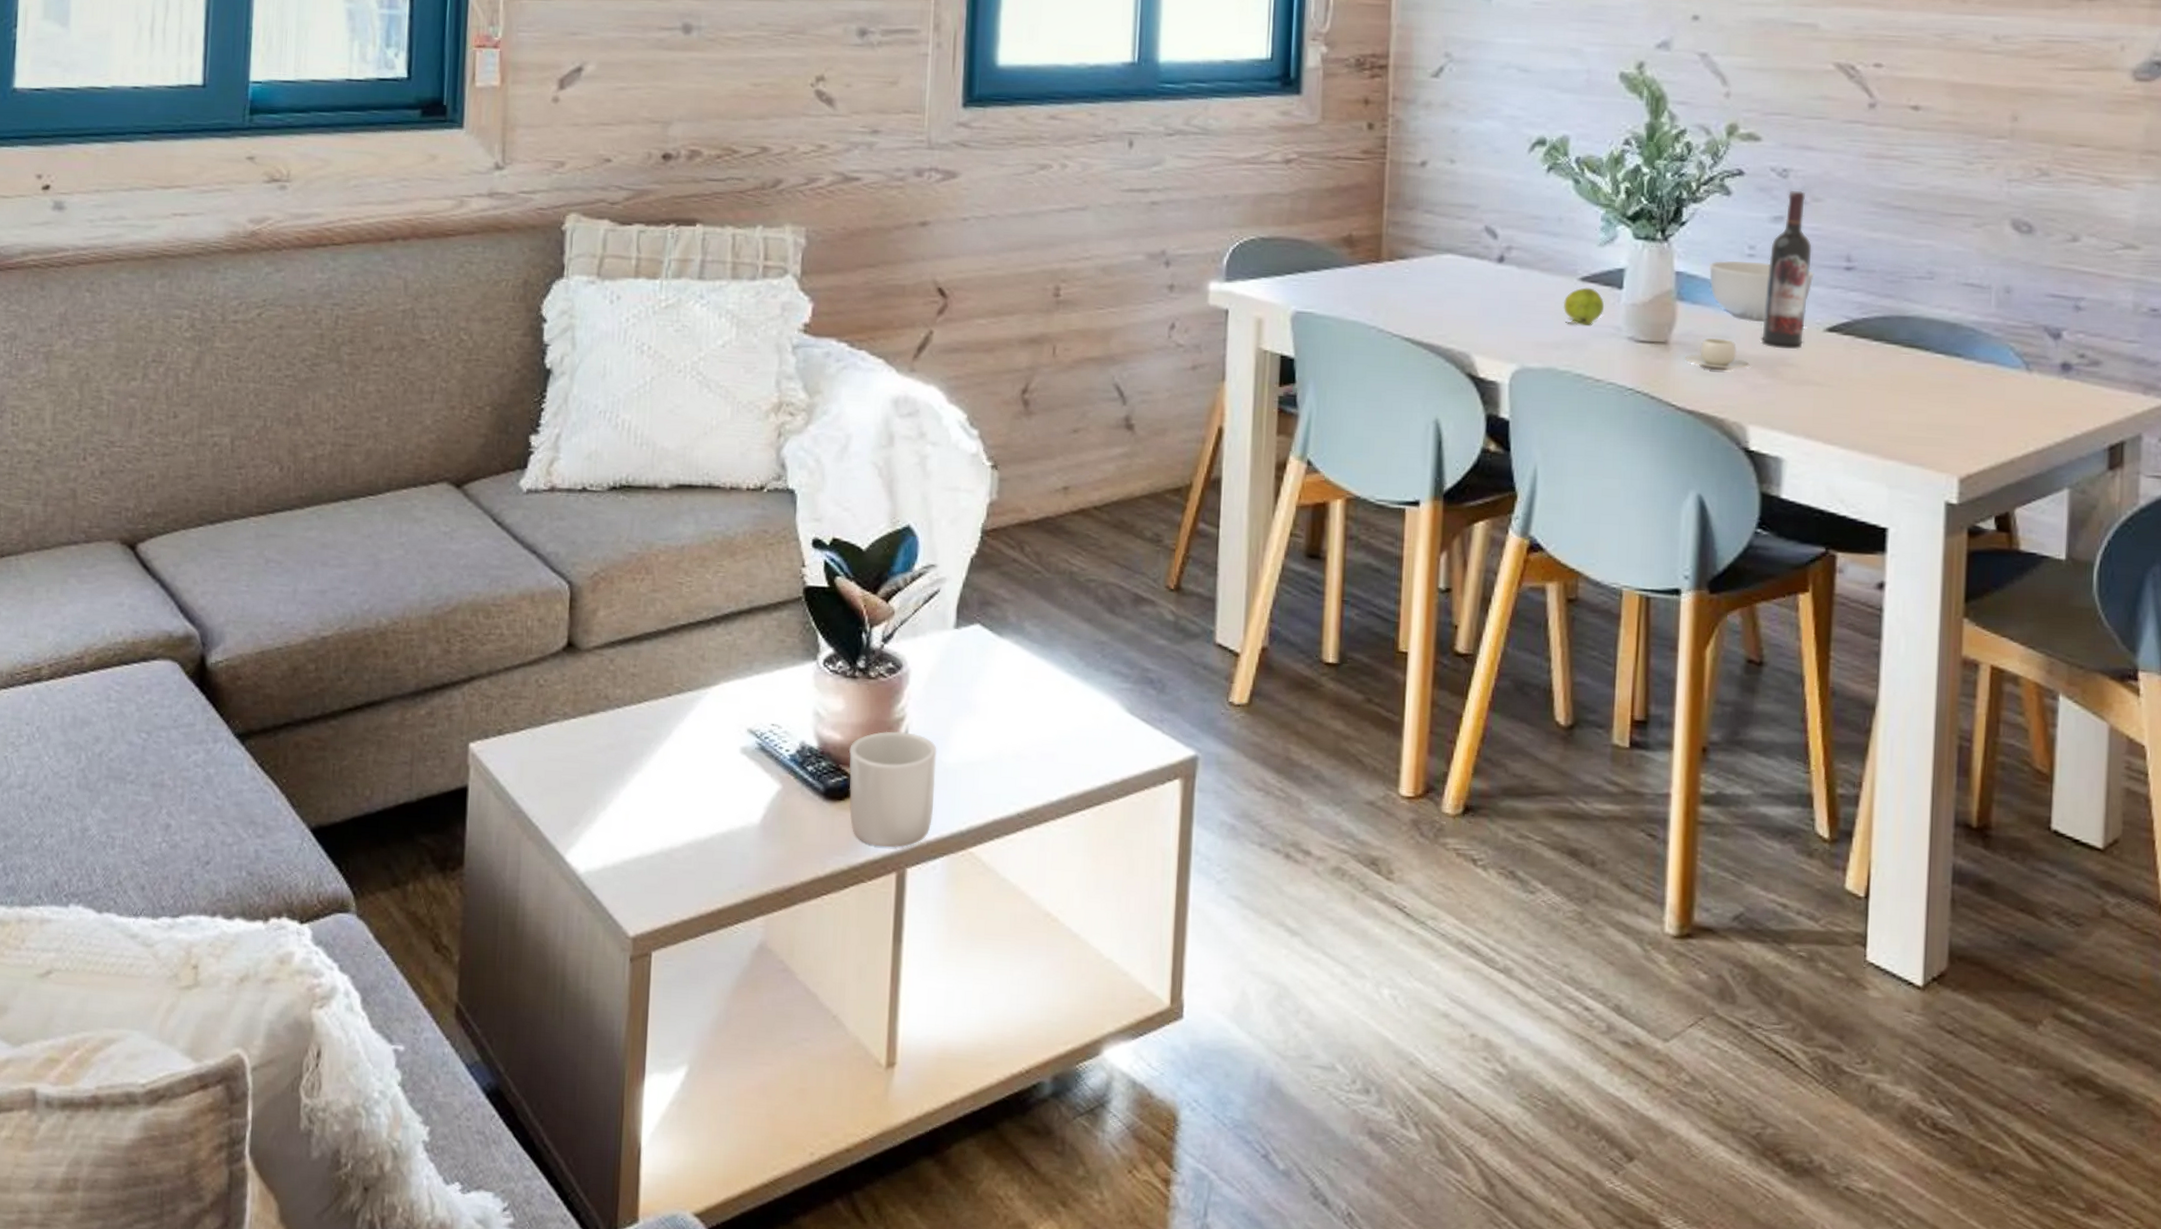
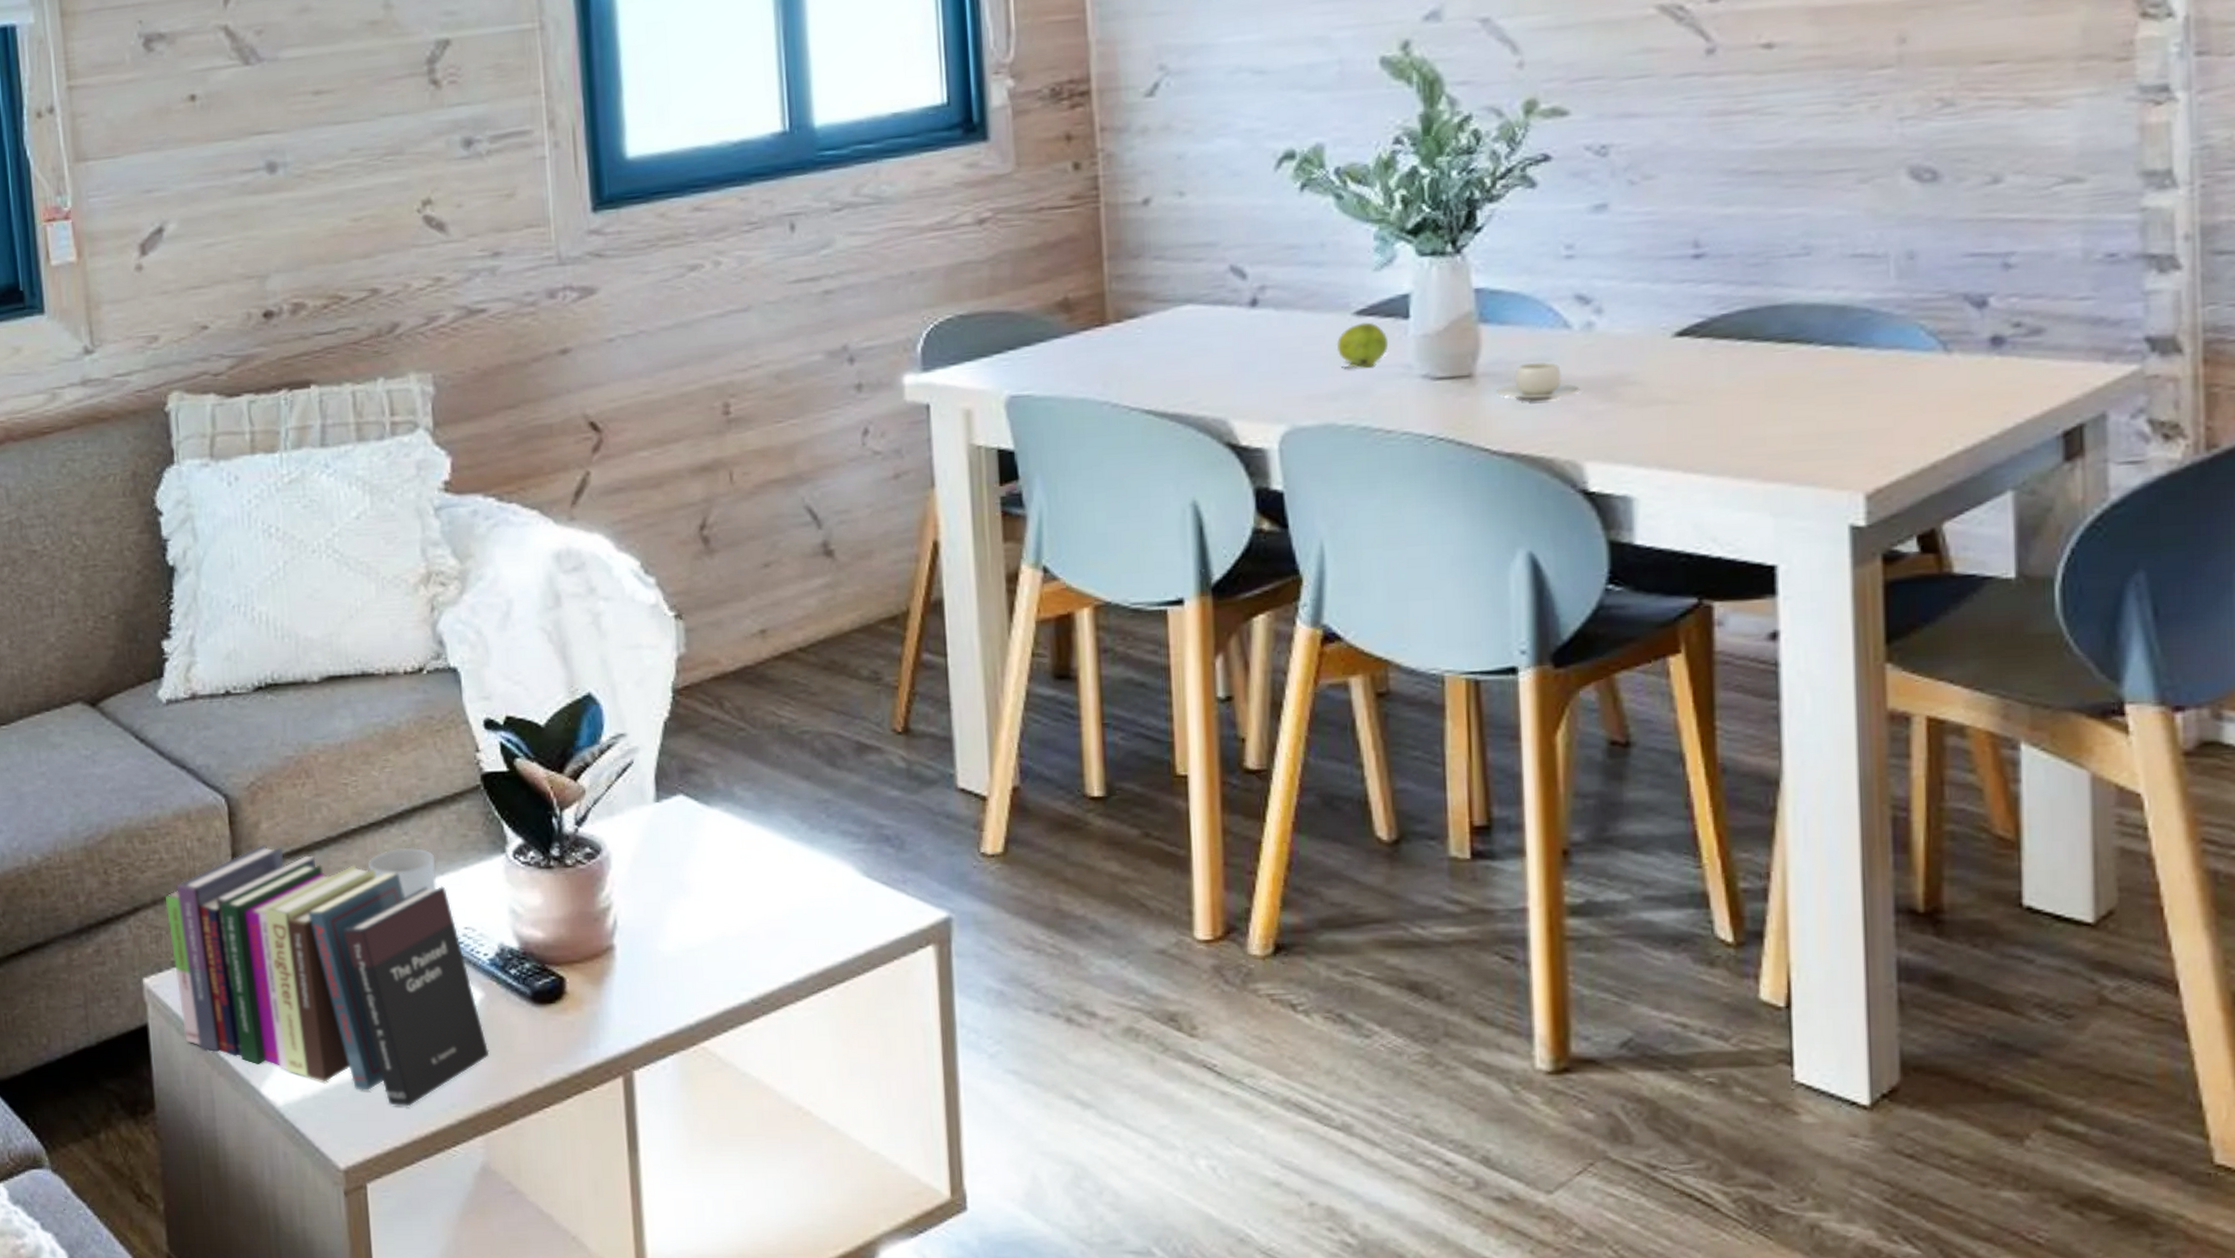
books: none [500,629,780,884] -> present [165,844,489,1107]
candle holder: none [691,646,753,693] -> present [368,847,436,898]
mug: present [848,731,937,848] -> none [553,922,657,1050]
bowl: present [1709,261,1814,323] -> none [1517,262,1654,338]
wine bottle: present [1760,190,1812,350] -> none [1591,168,1649,366]

